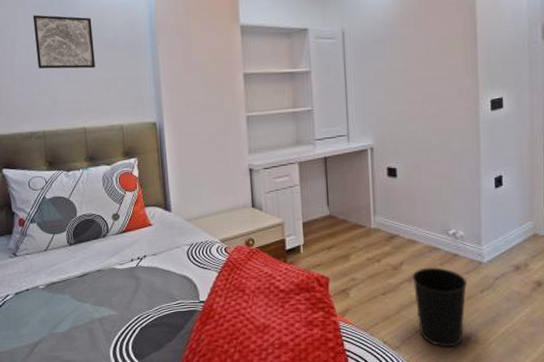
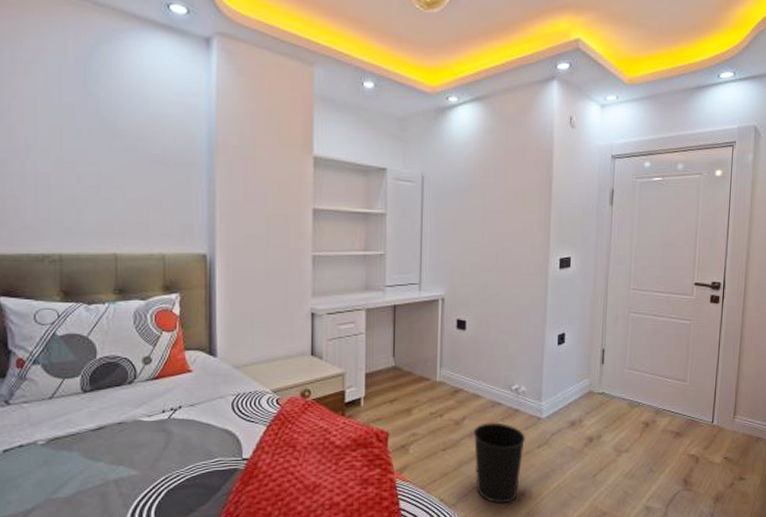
wall art: present [32,14,96,69] -> none [57,114,136,186]

